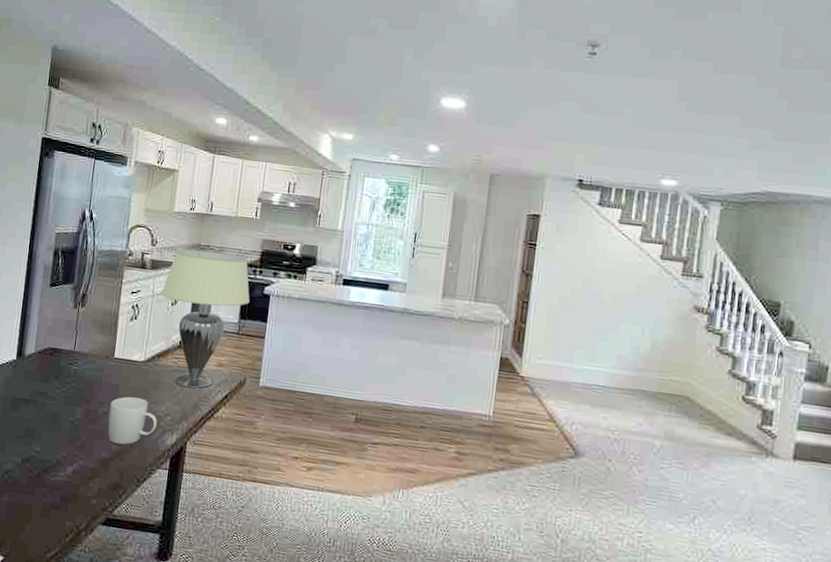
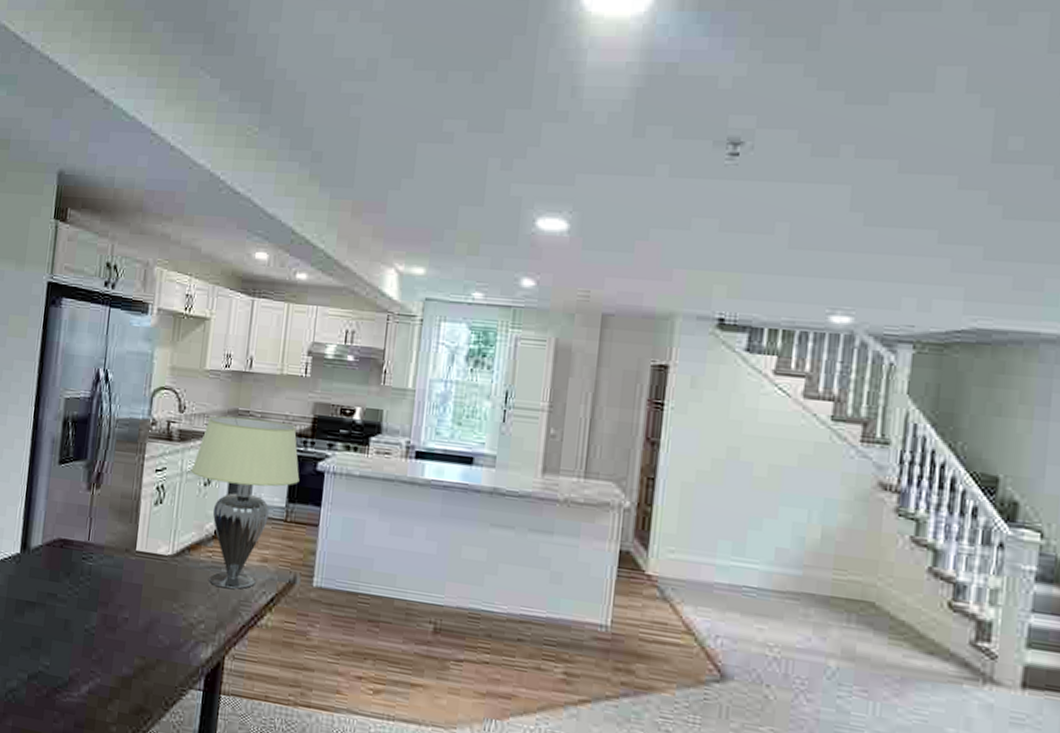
mug: present [107,396,157,445] -> none [129,599,189,659]

